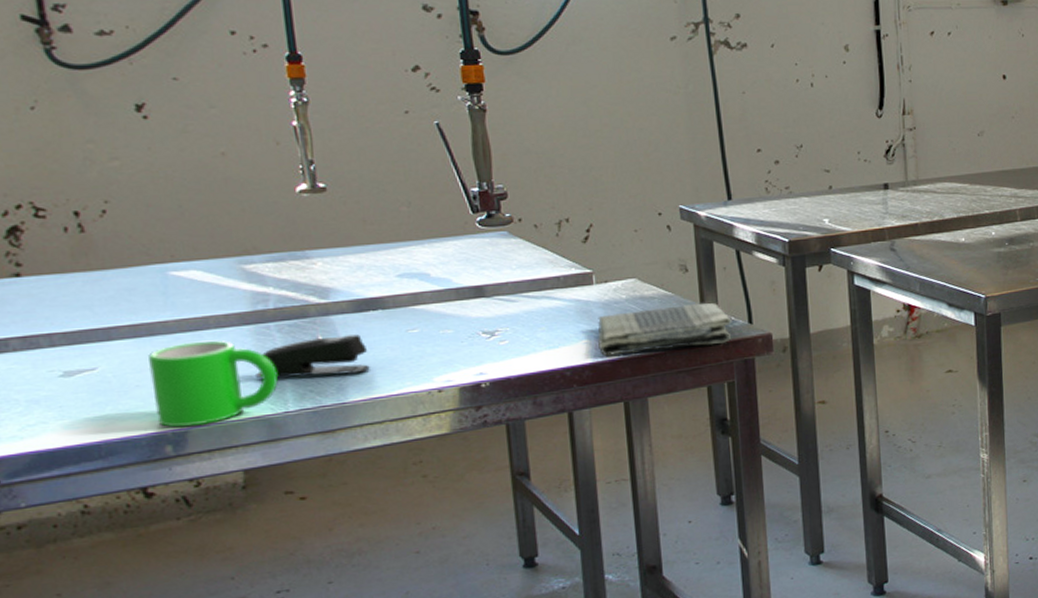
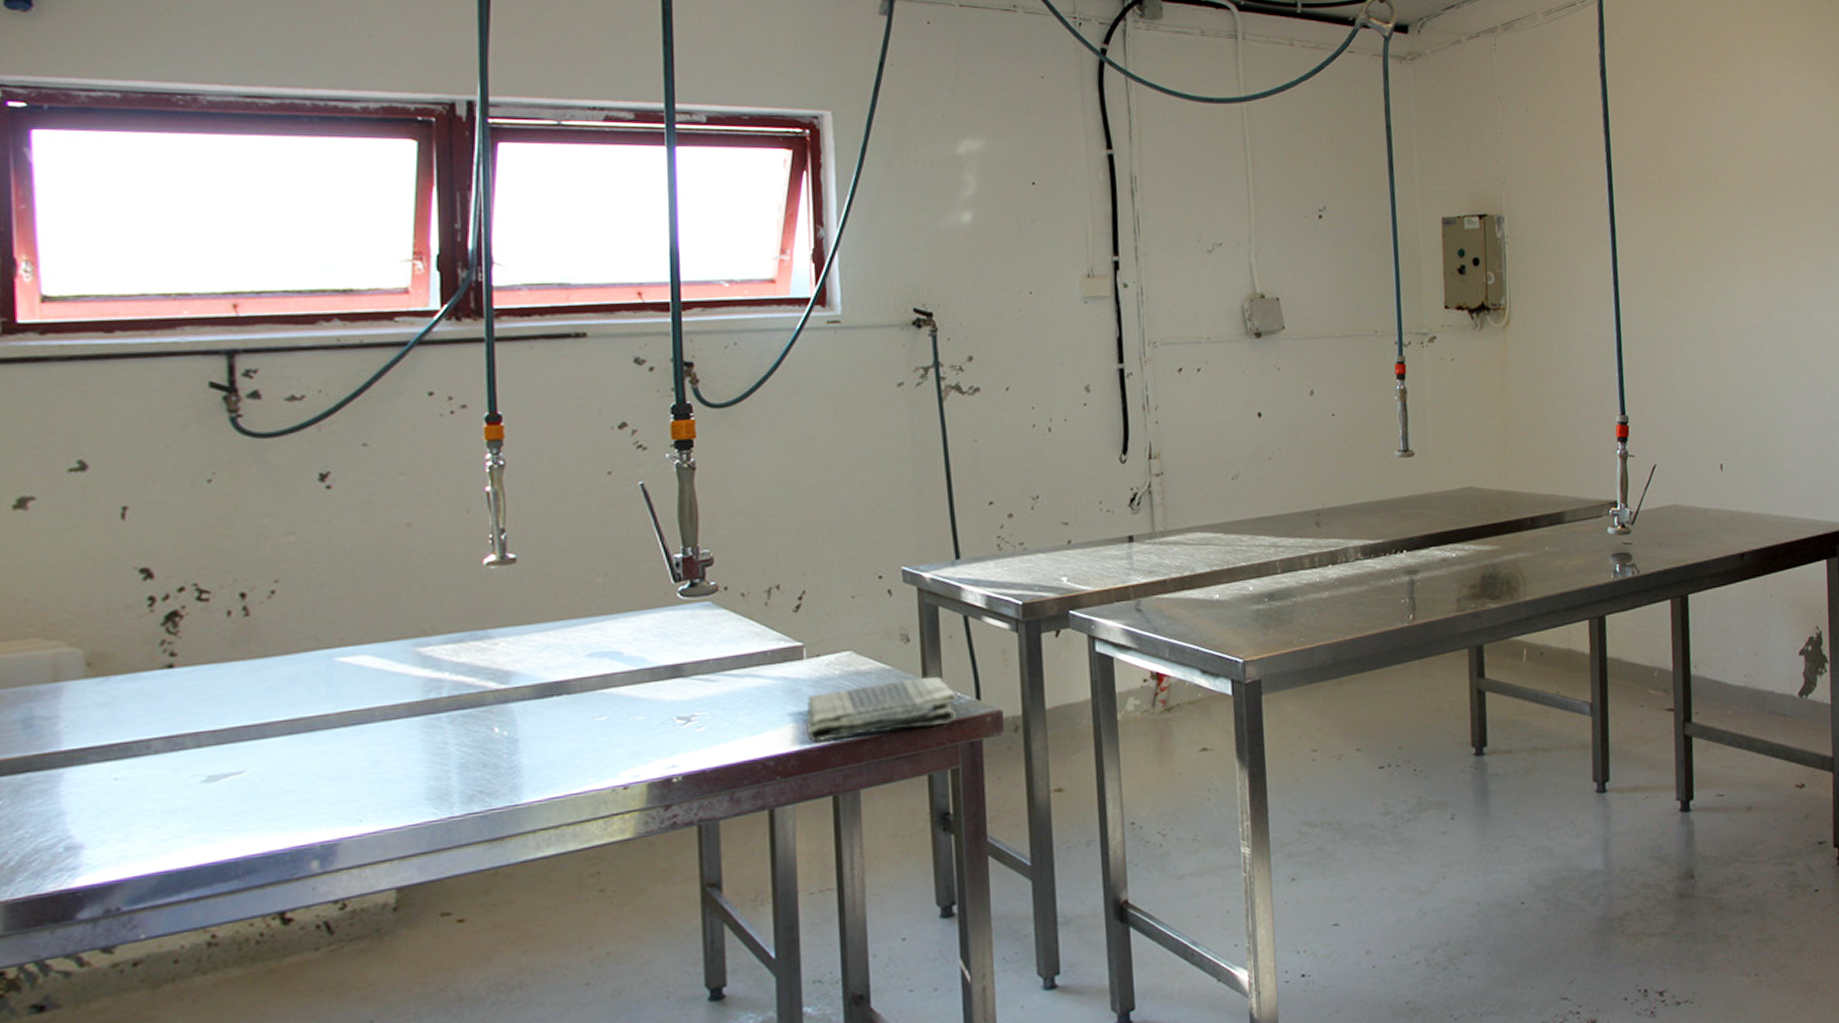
mug: present [148,340,278,427] -> none [302,735,445,839]
stapler: present [254,334,370,378] -> none [419,724,549,778]

